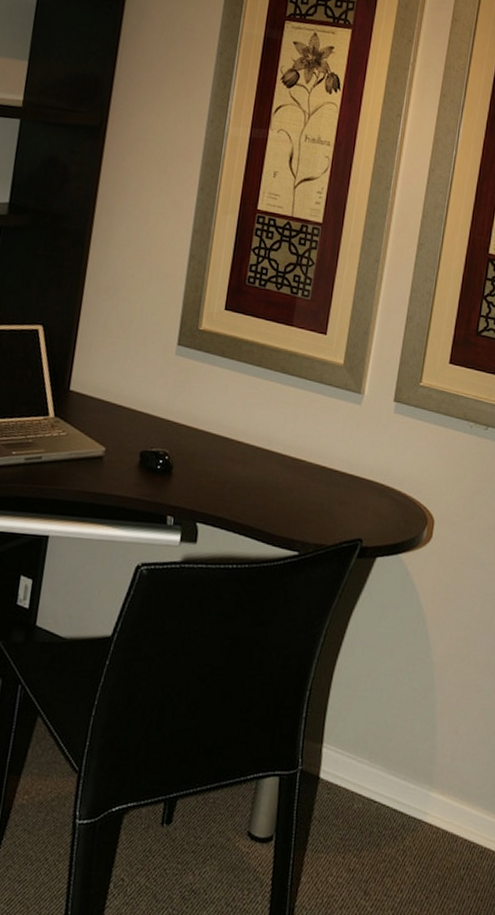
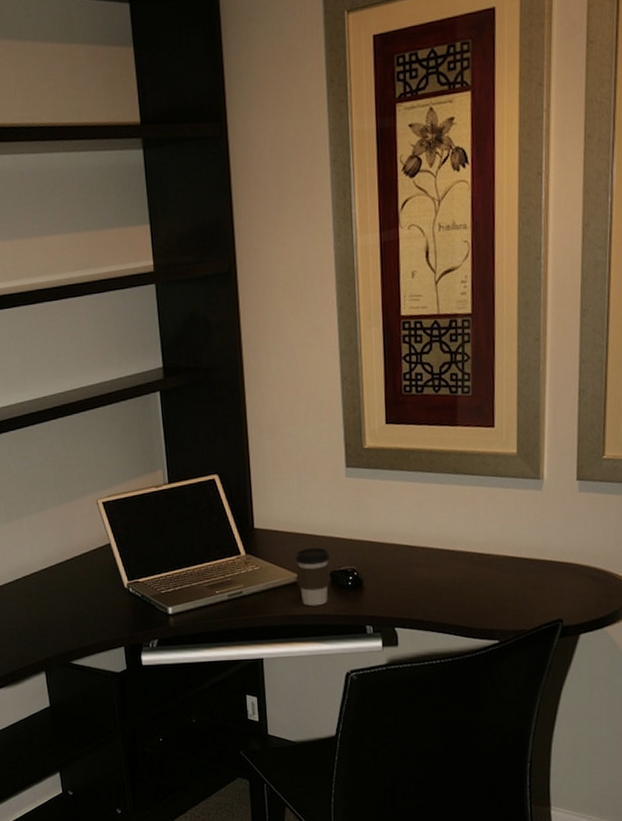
coffee cup: none [104,421,143,486] -> present [295,548,330,606]

